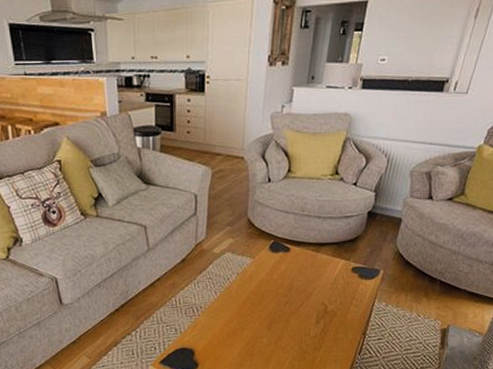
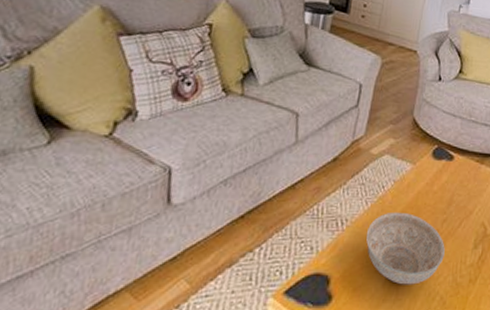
decorative bowl: none [219,298,289,354] -> present [366,212,445,285]

